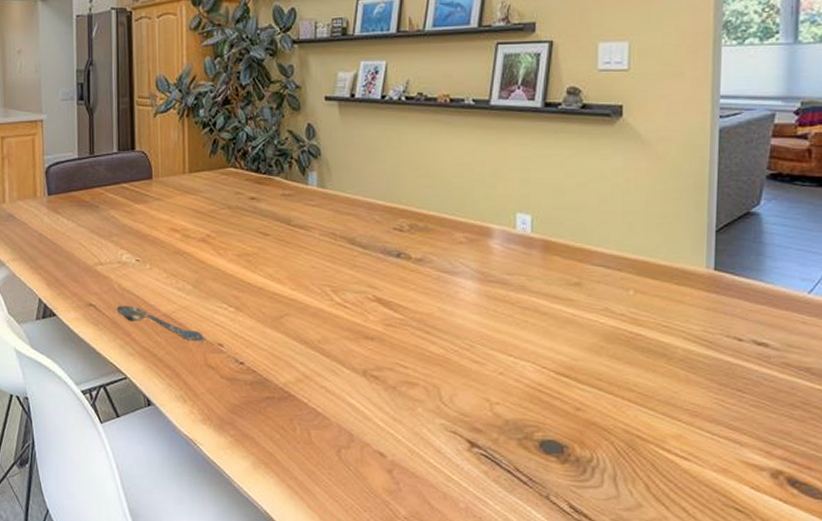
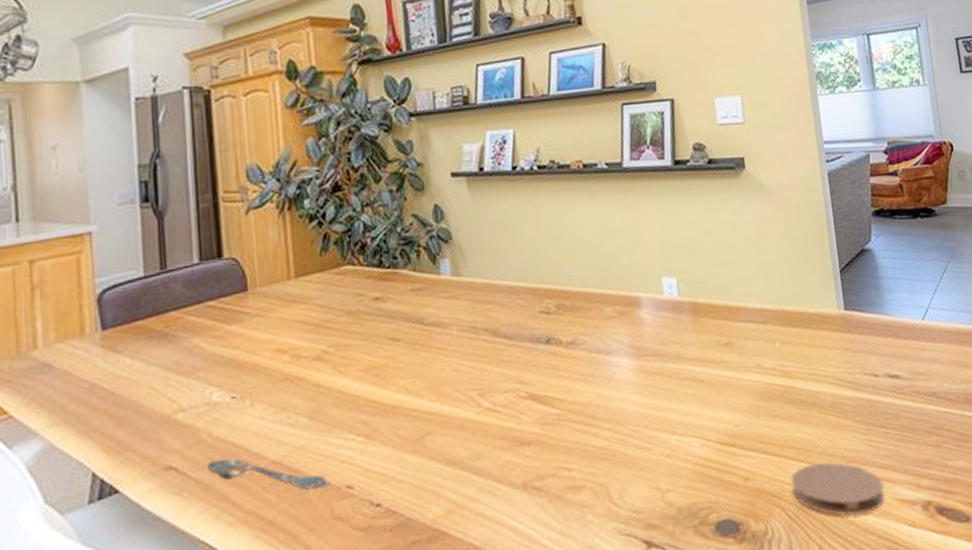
coaster: none [623,410,728,467] -> present [791,462,885,516]

